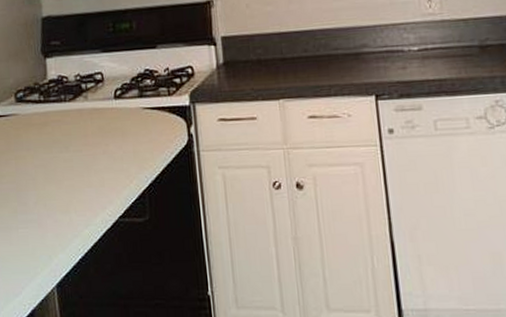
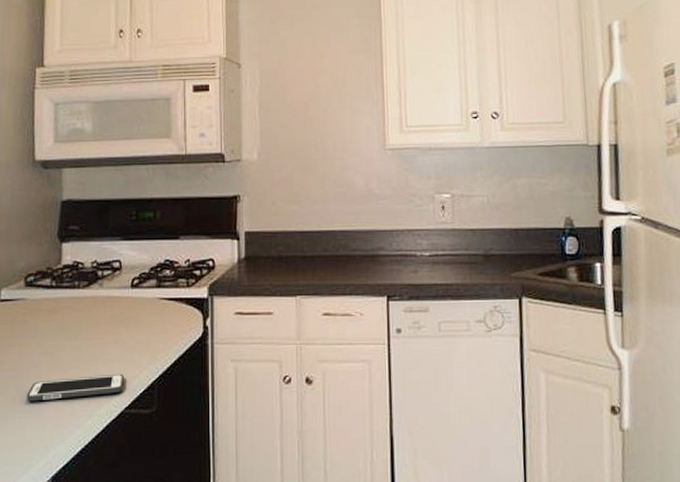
cell phone: none [27,184,116,213] -> present [27,374,124,402]

